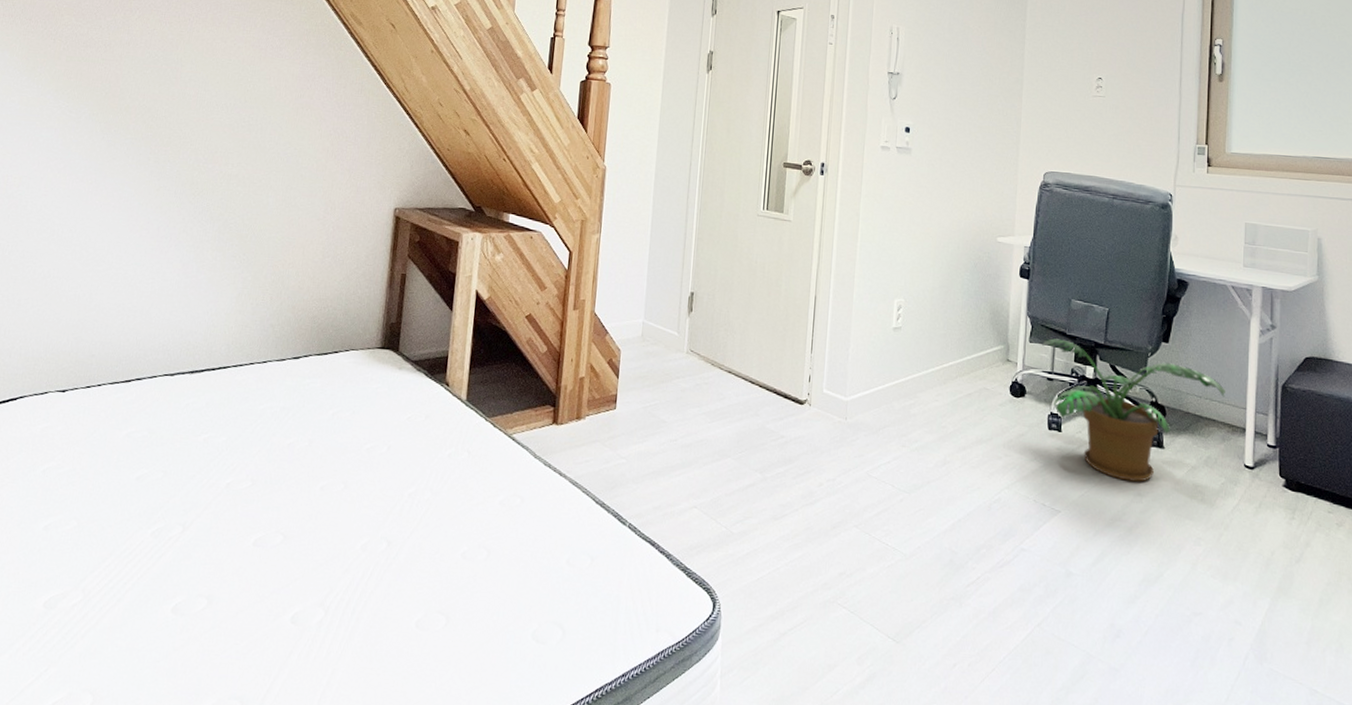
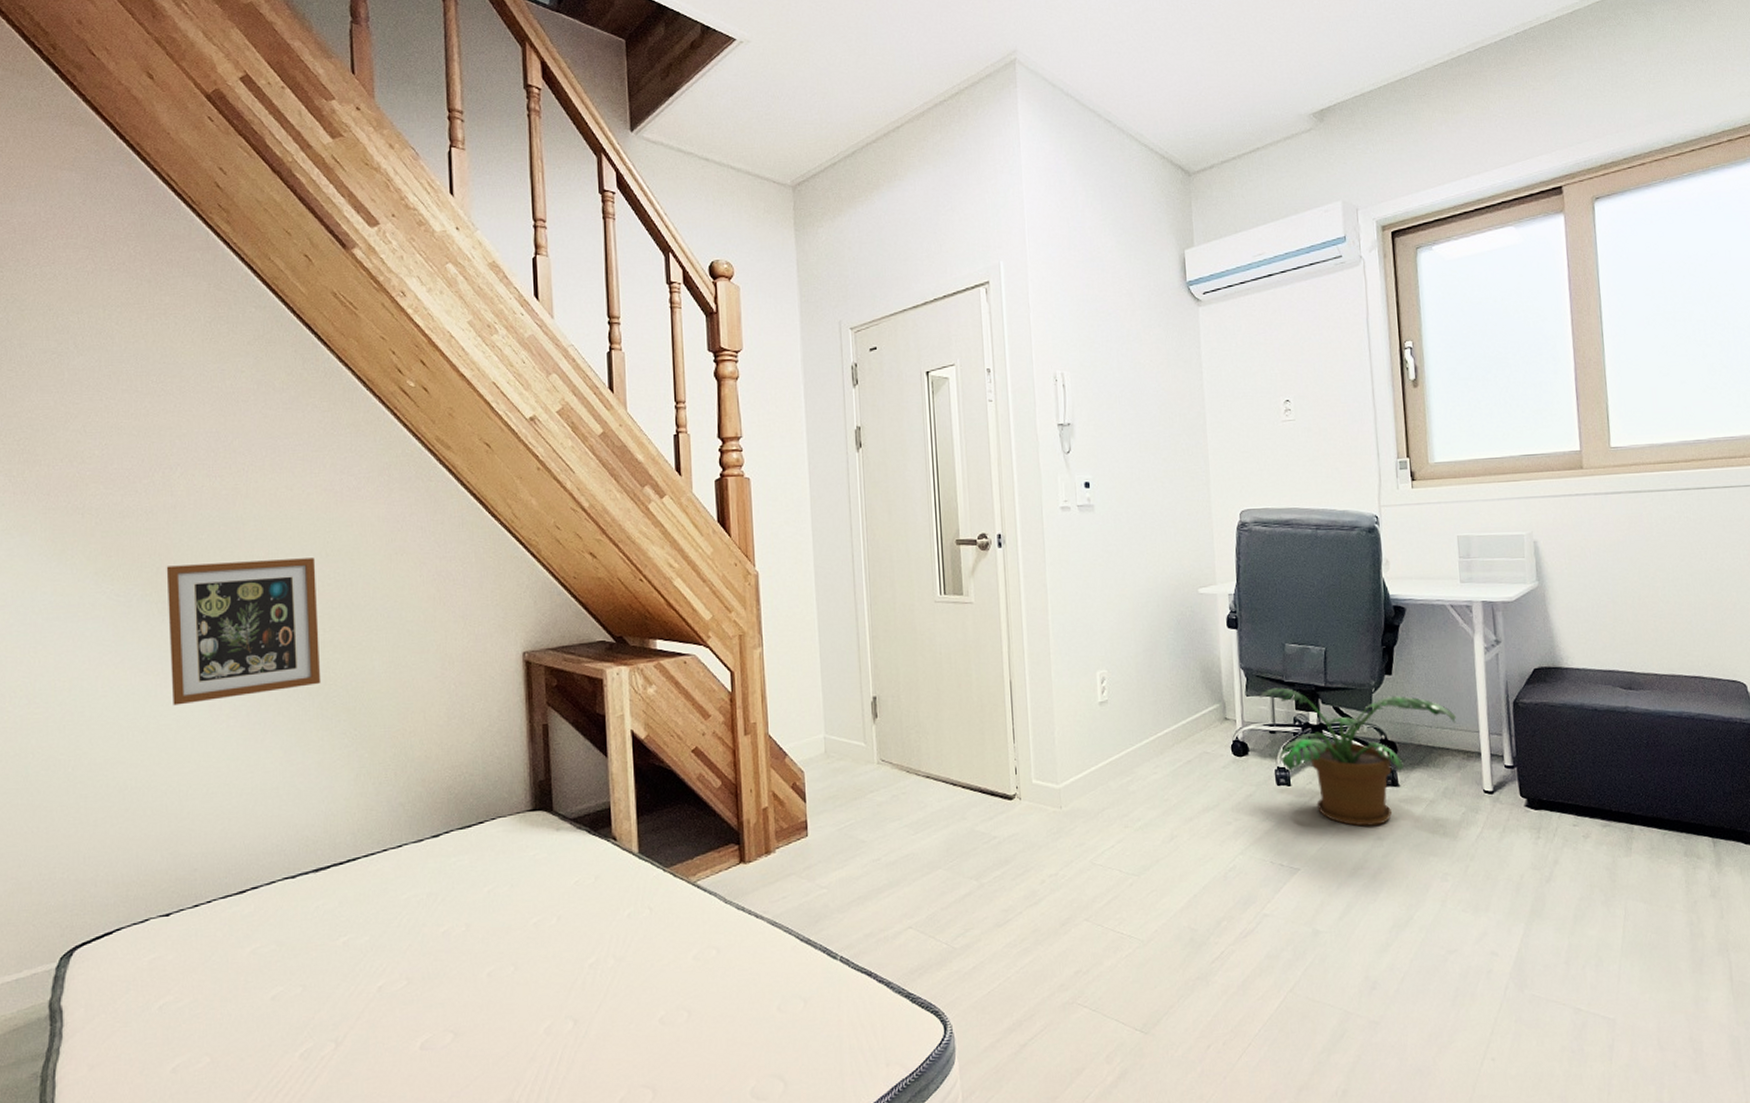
picture frame: none [99,92,235,212] -> present [166,558,321,706]

